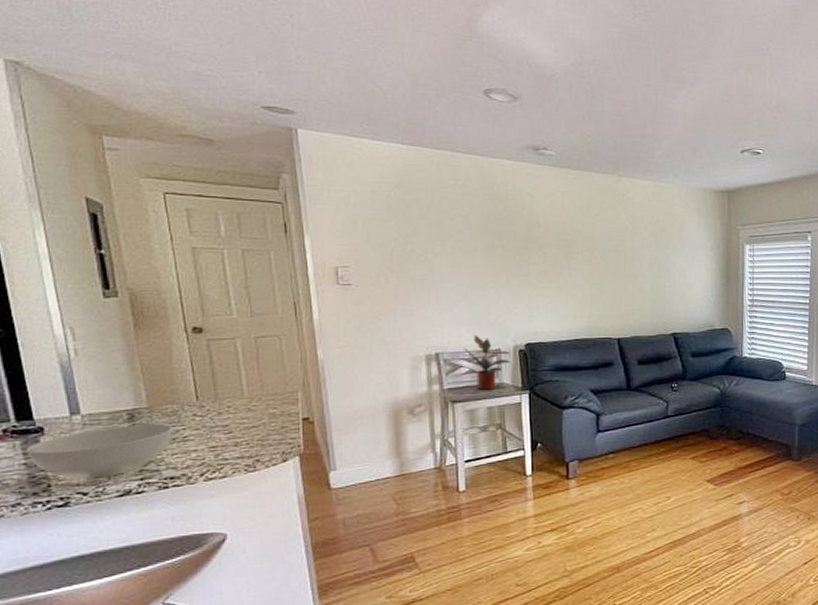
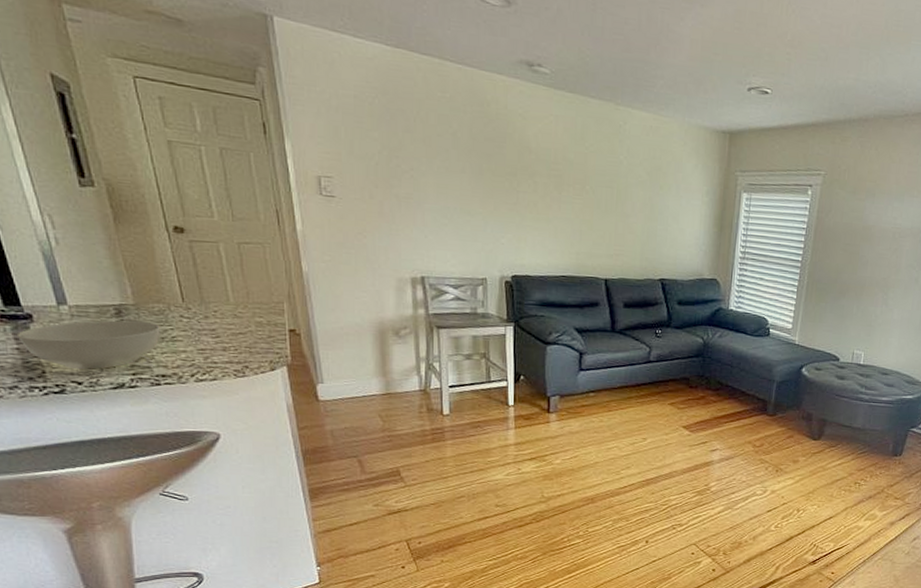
potted plant: present [464,334,511,390] -> none [450,260,497,319]

